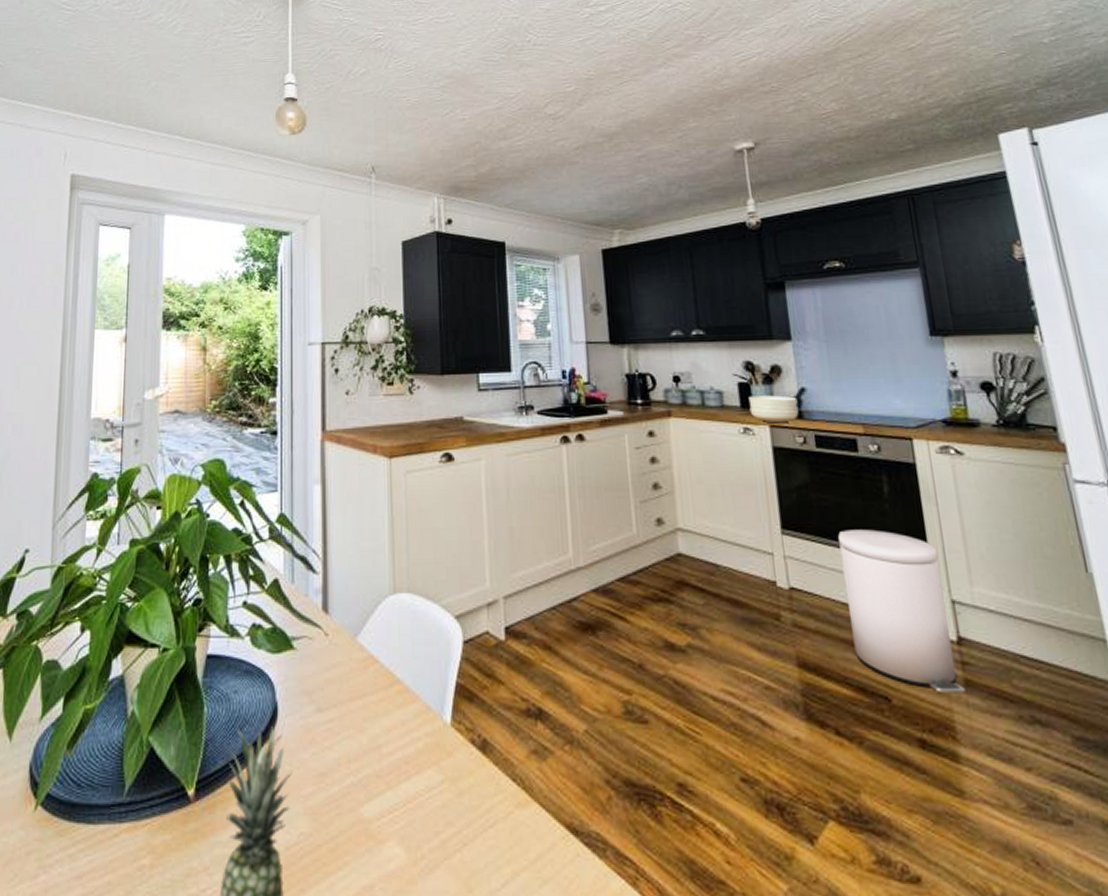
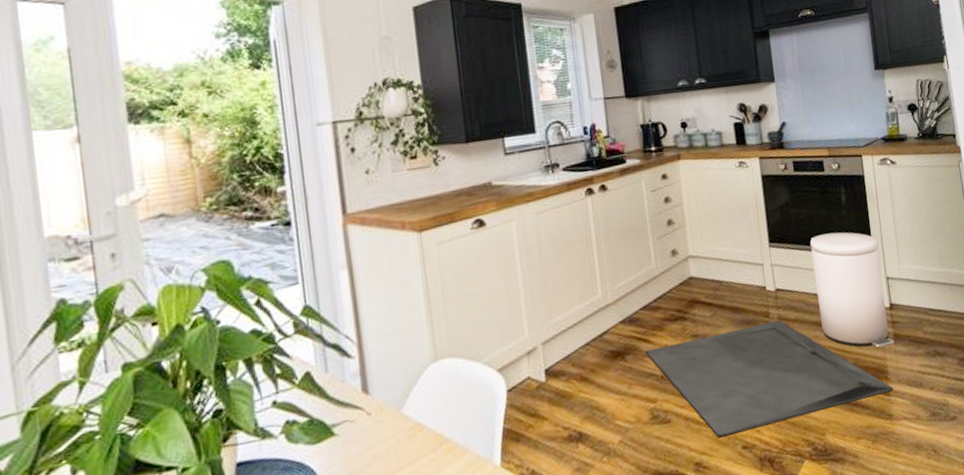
door mat: none [620,627,966,759] -> present [645,320,894,438]
bowl: present [748,395,799,424] -> none [742,131,781,156]

